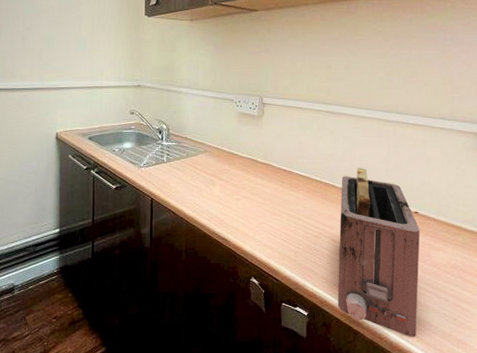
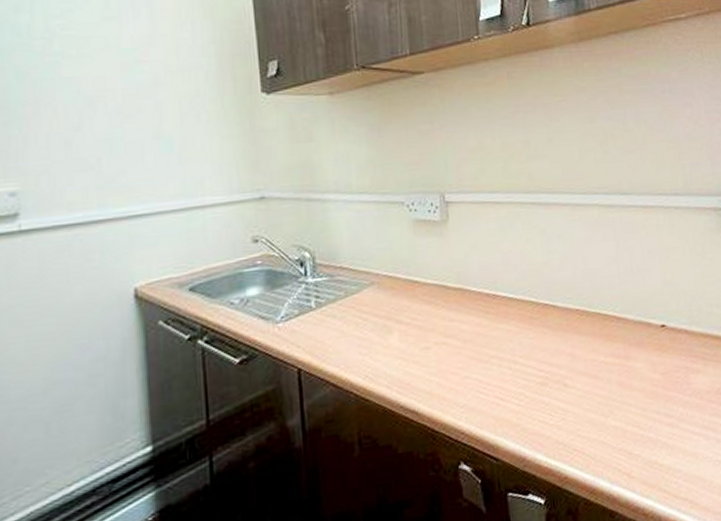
toaster: present [337,168,420,337] -> none [563,275,689,503]

